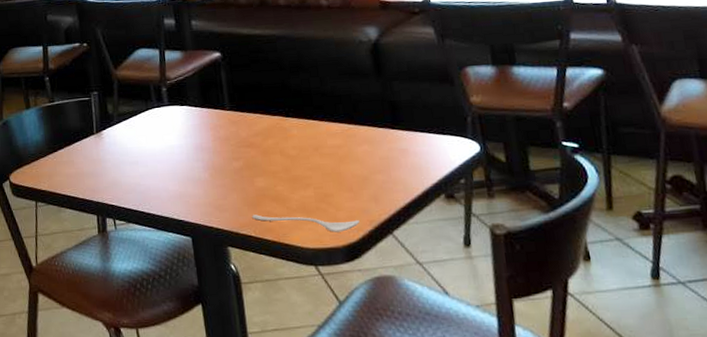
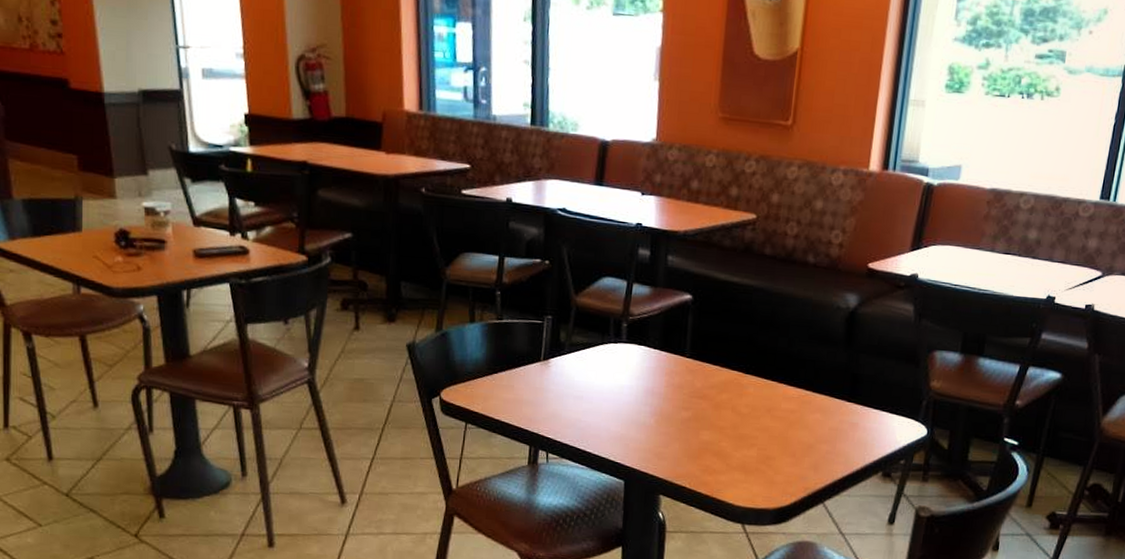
spoon: present [252,215,360,233] -> none [690,467,795,495]

